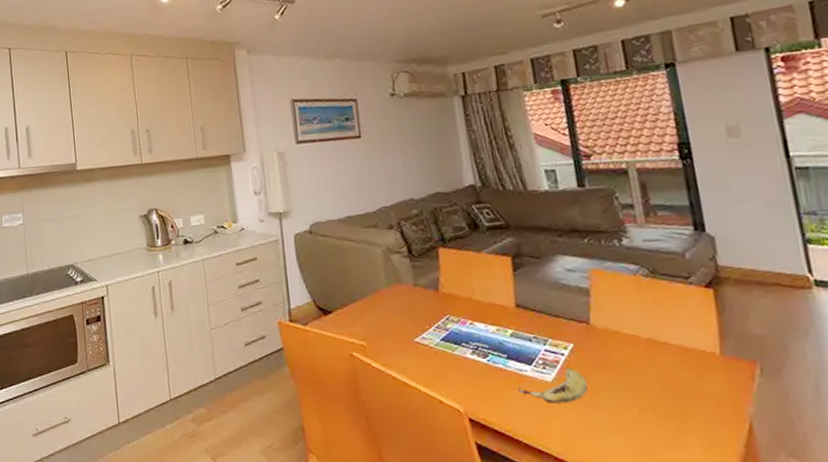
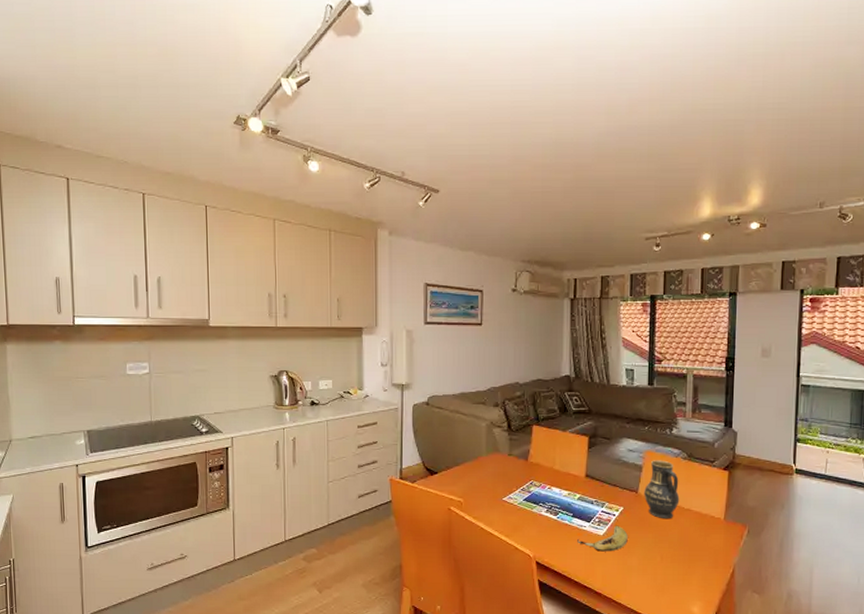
vase: none [597,280,651,358] -> present [644,460,680,519]

